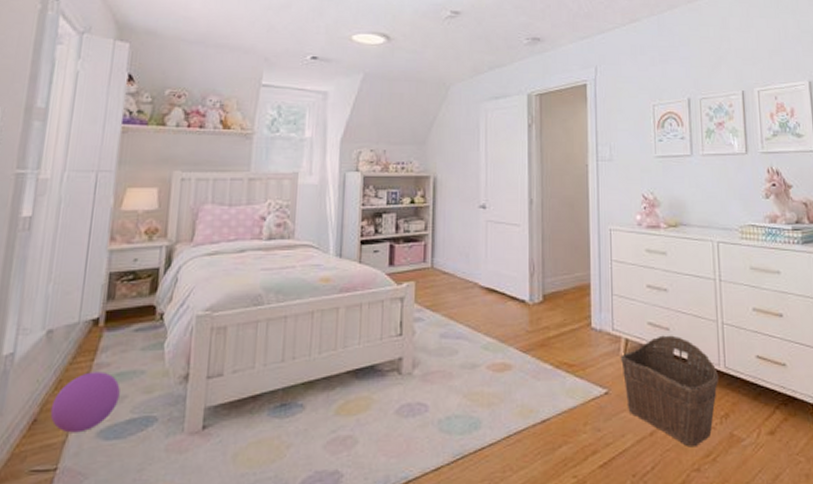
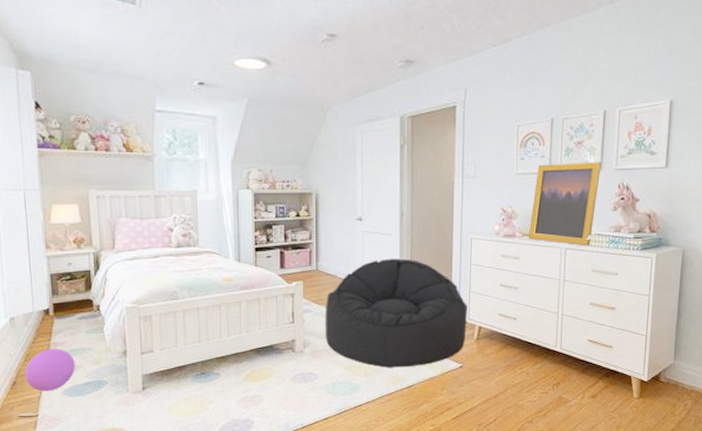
bean bag chair: none [439,254,612,395] -> present [325,258,468,368]
wicker basket: present [621,335,719,447] -> none [474,324,555,406]
picture frame: none [674,144,747,239] -> present [528,162,602,246]

